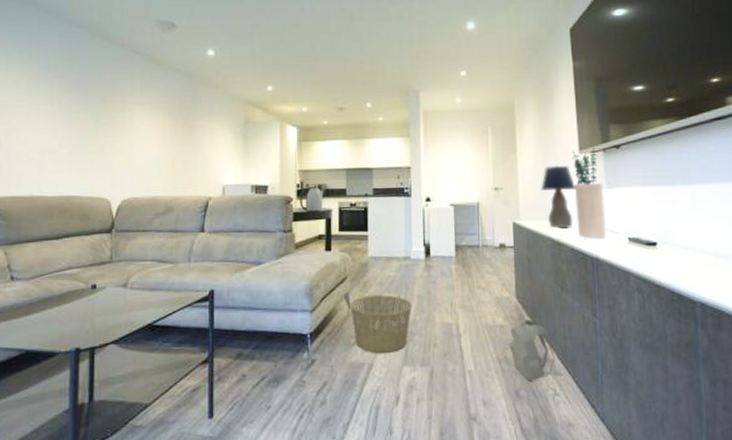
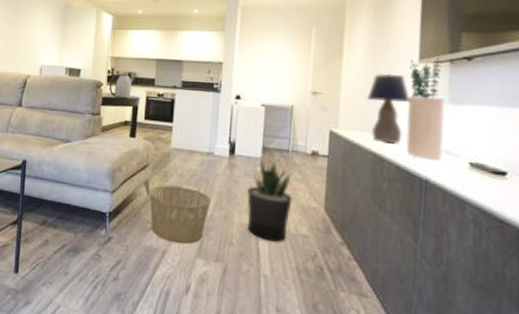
planter: none [444,254,487,337] -> present [246,155,293,242]
backpack: present [509,319,555,382] -> none [311,233,363,298]

